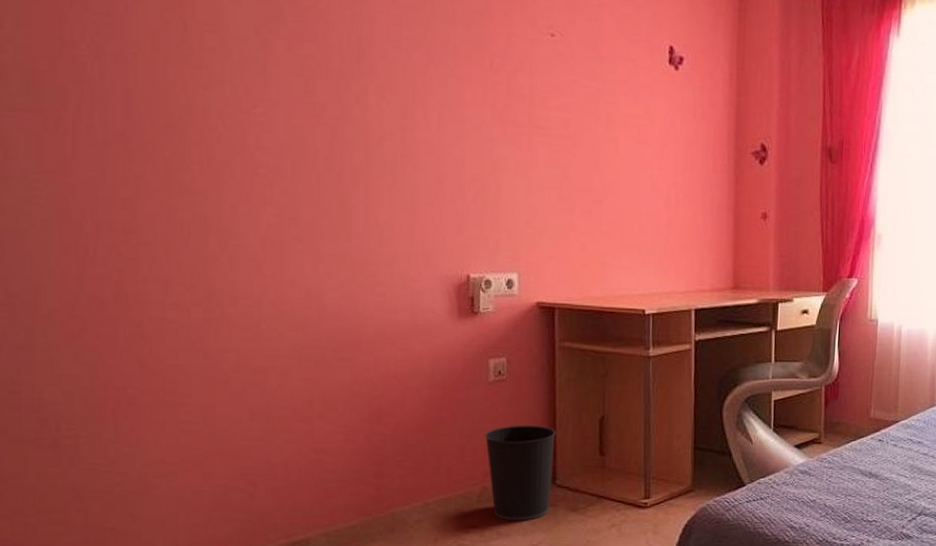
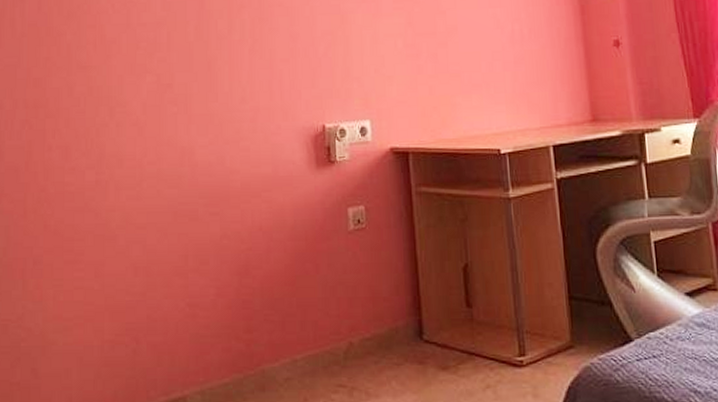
wastebasket: present [484,425,557,521] -> none [347,275,420,380]

